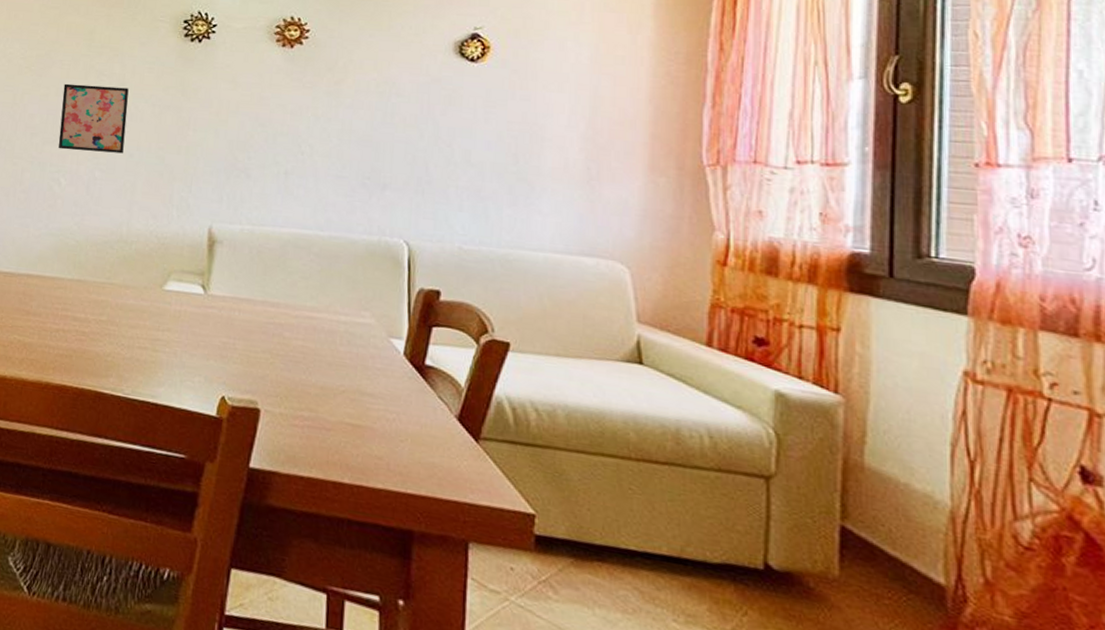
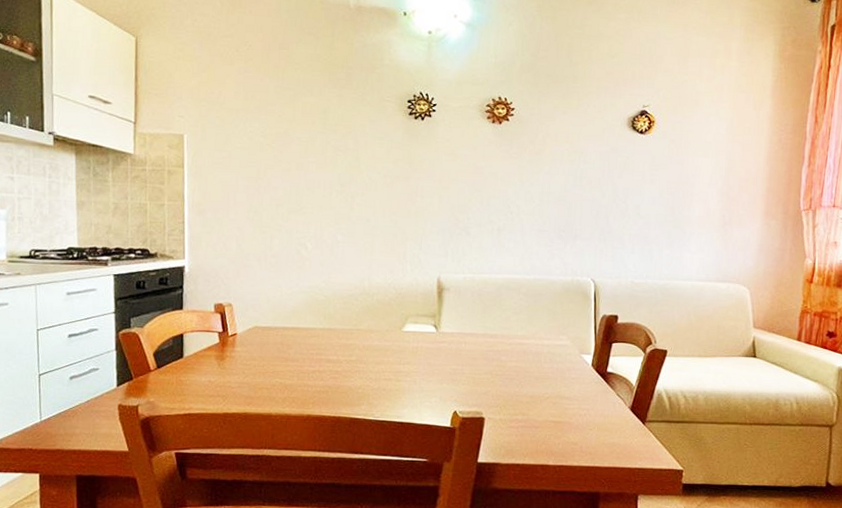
wall art: present [58,83,129,154] -> none [302,158,363,219]

